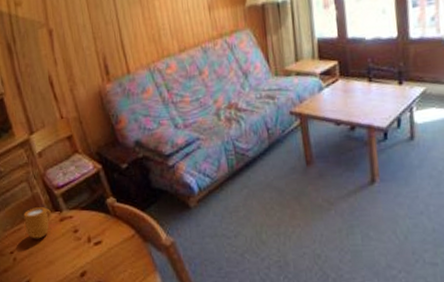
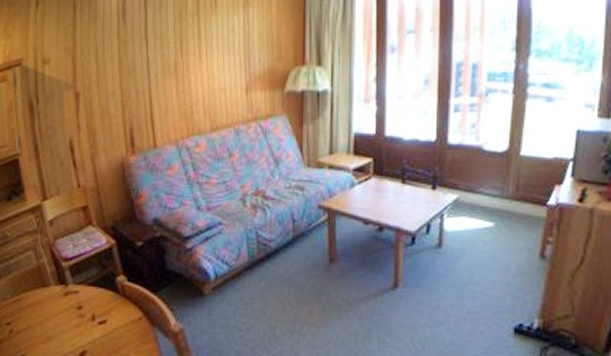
mug: present [23,207,52,239] -> none [26,278,57,312]

